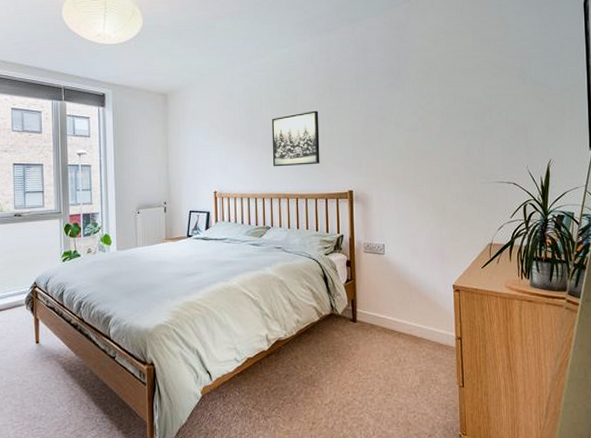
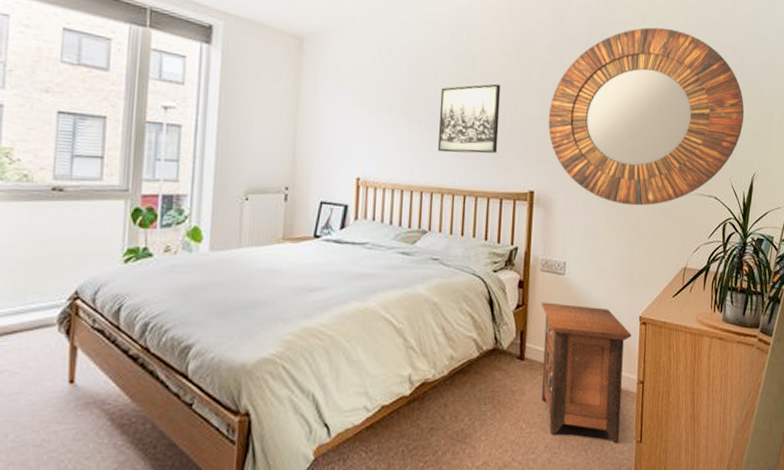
home mirror: none [359,49,536,196] -> present [548,27,744,206]
nightstand: none [366,276,447,388] -> present [541,302,632,444]

